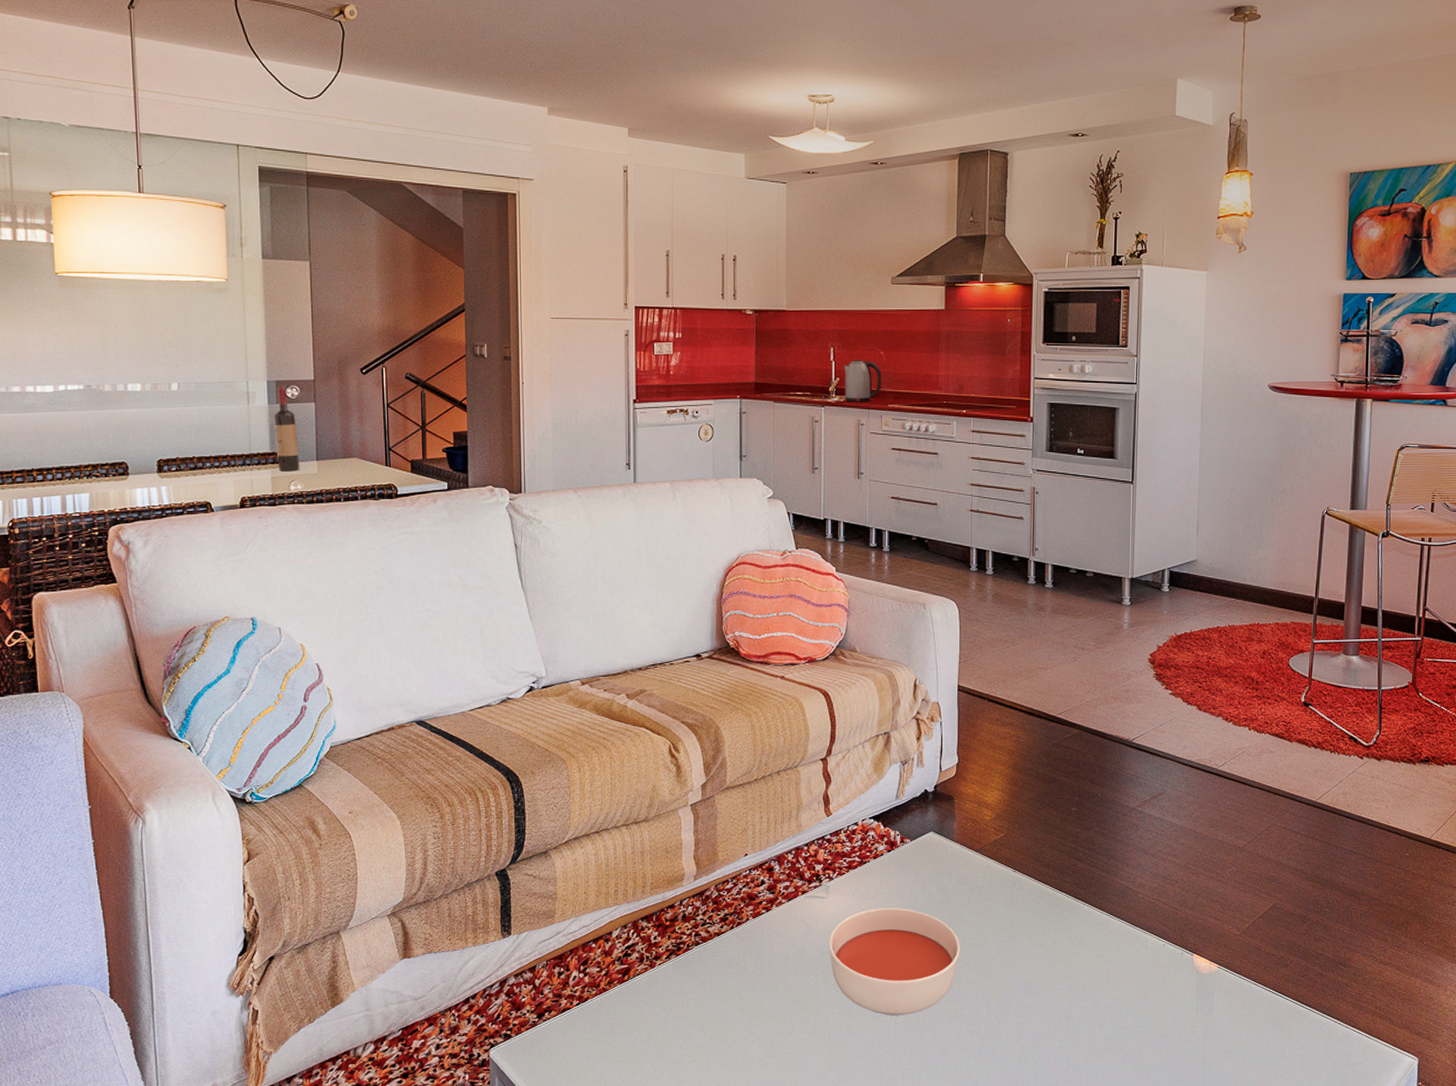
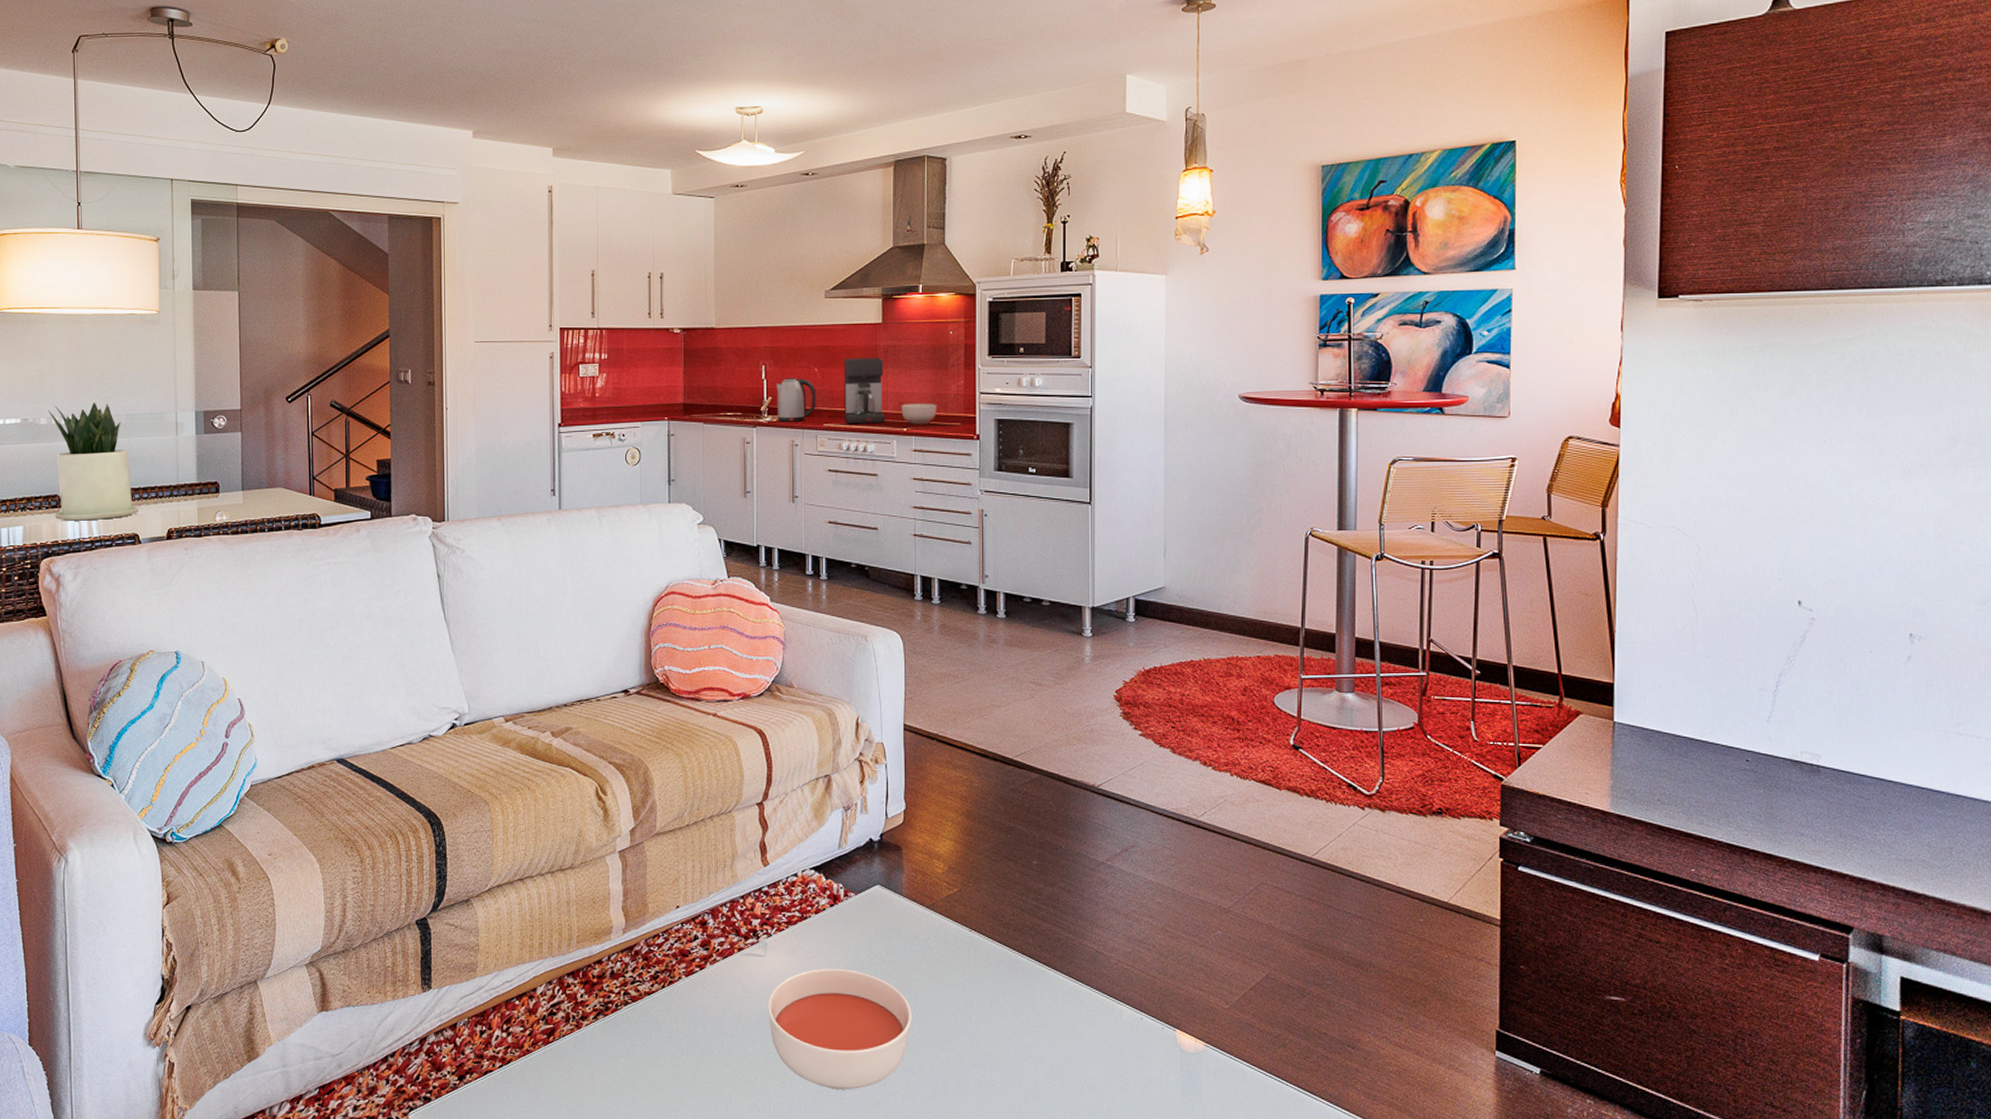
planter: none [113,370,212,489] -> present [48,402,140,521]
wine bottle: present [274,386,300,472] -> none [201,416,226,502]
coffee maker: none [907,342,947,405] -> present [843,357,886,424]
bowl: none [960,386,995,407] -> present [900,403,937,425]

